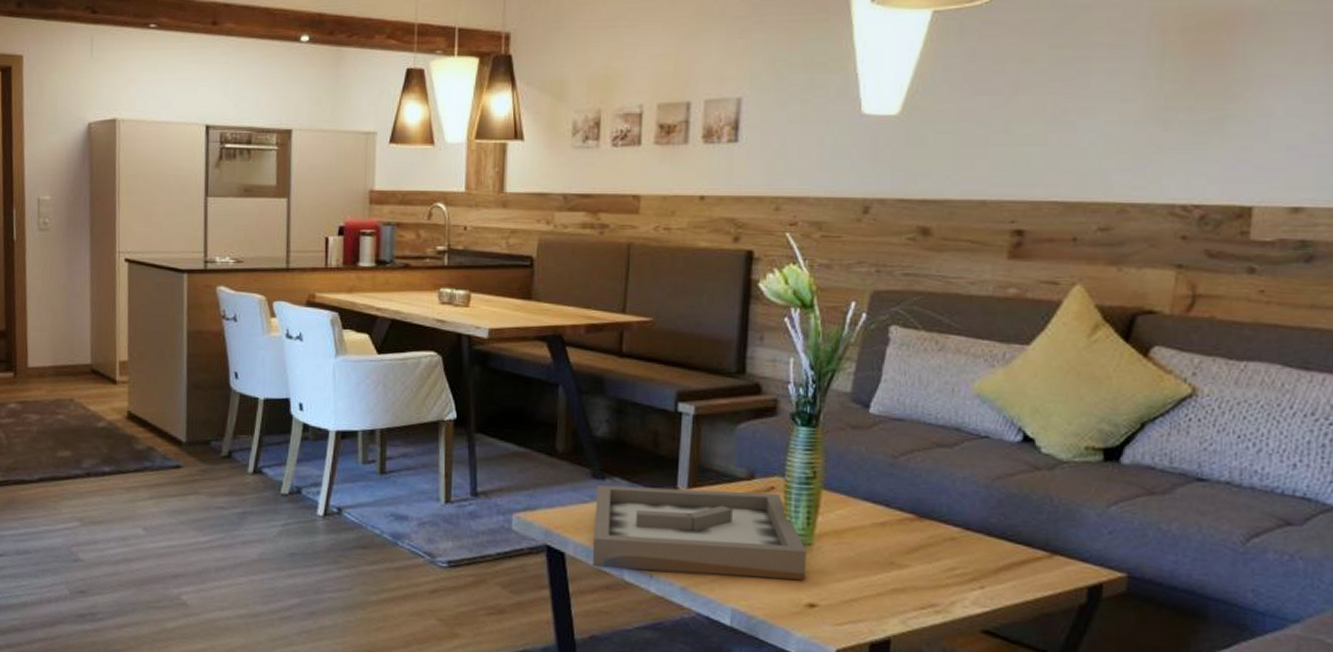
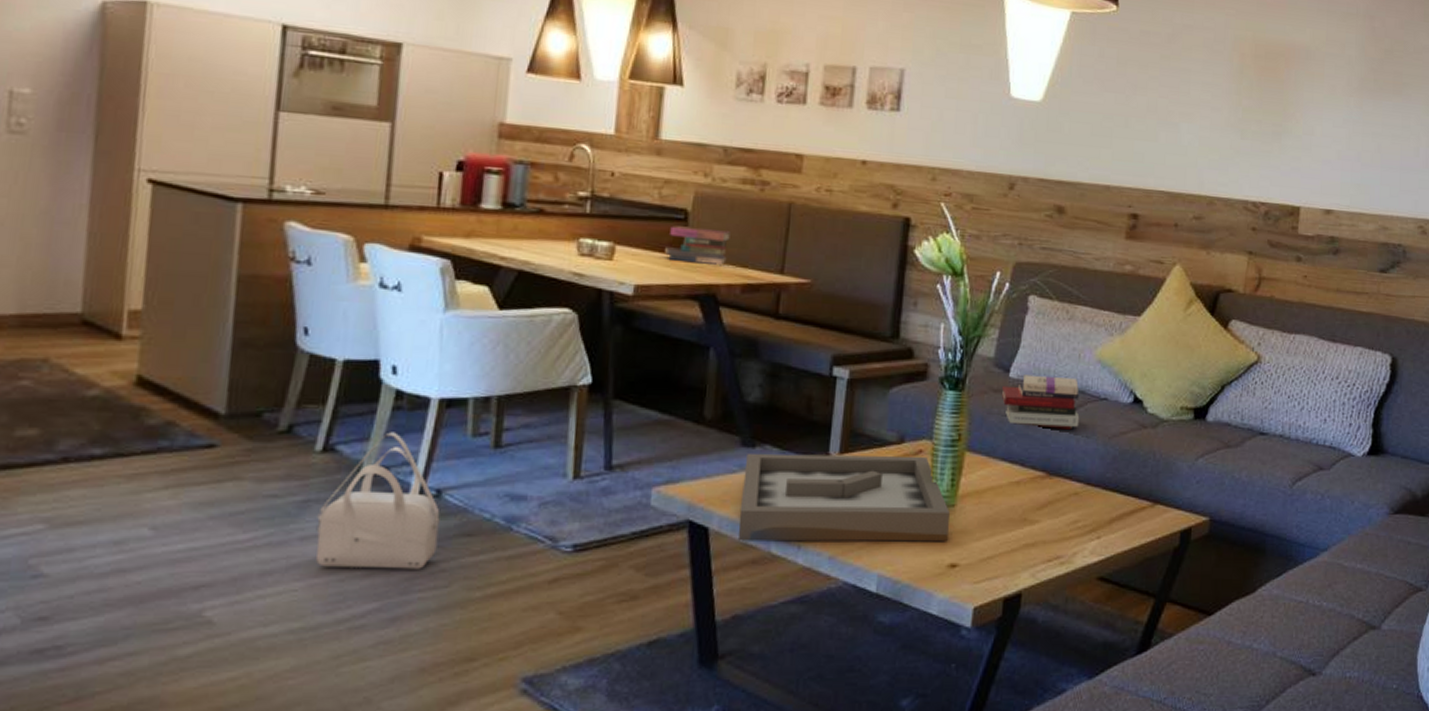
handbag: none [252,458,342,574] -> present [315,432,440,569]
books: none [514,272,573,307] -> present [665,226,730,265]
books: none [860,410,955,470] -> present [1001,374,1080,430]

